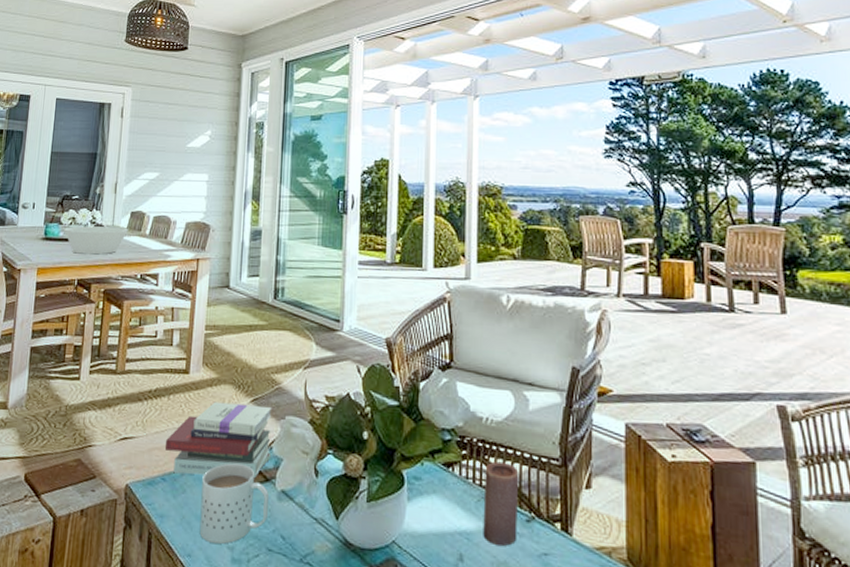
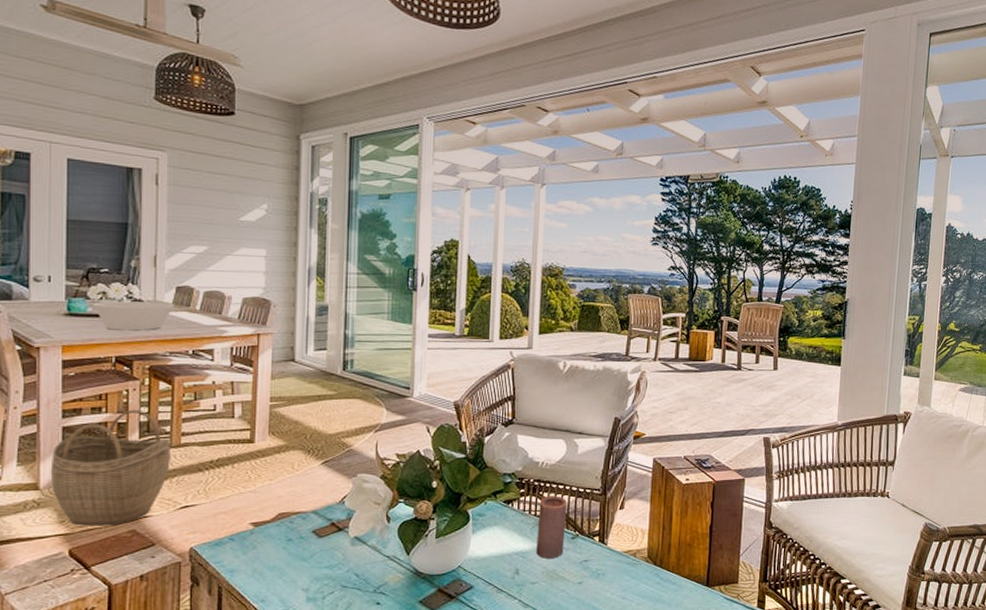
woven basket: none [17,332,116,452] -> present [50,409,170,526]
books: present [164,401,272,478] -> none [231,466,344,533]
mug: present [199,463,270,544] -> none [272,518,343,589]

